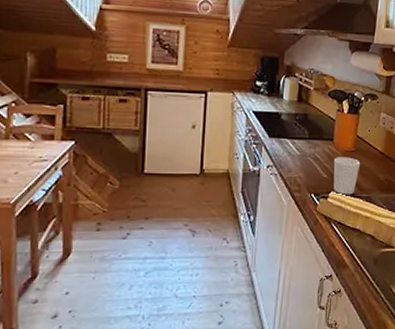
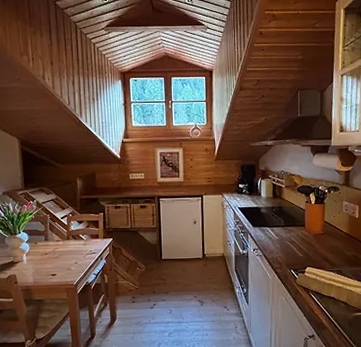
cup: present [333,157,361,196] -> none [307,239,330,271]

